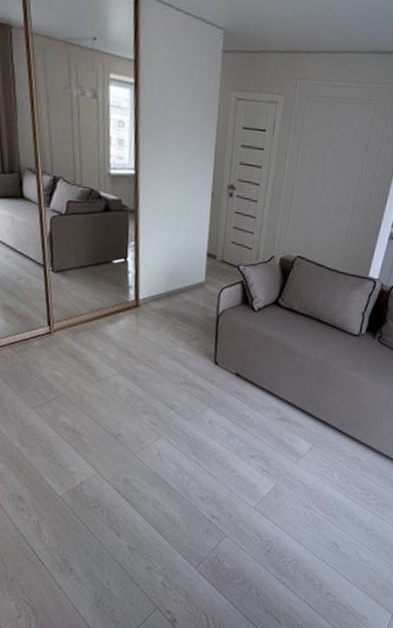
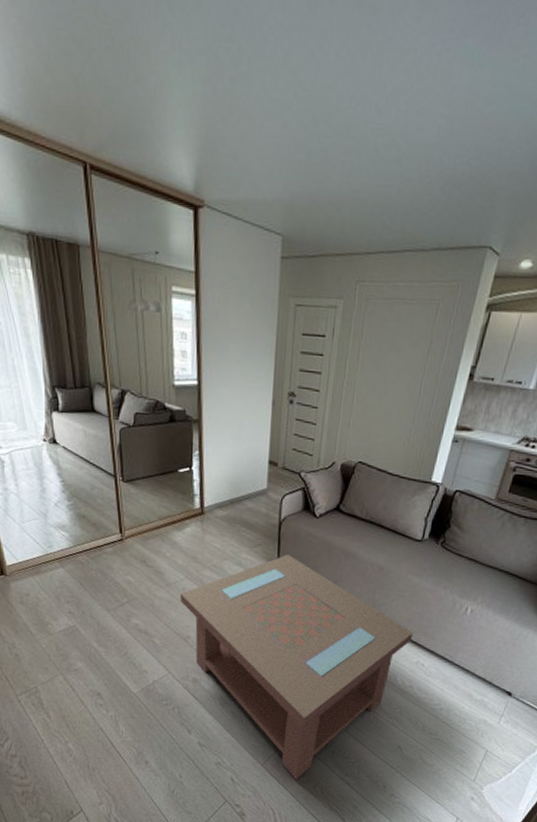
coffee table: none [112,349,351,582] -> present [180,555,414,780]

